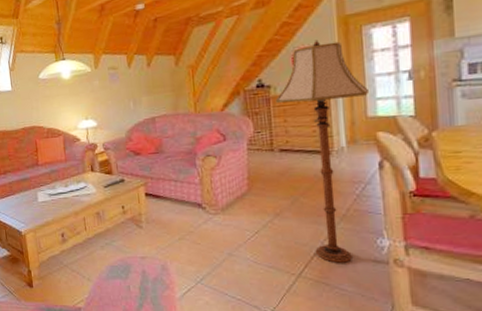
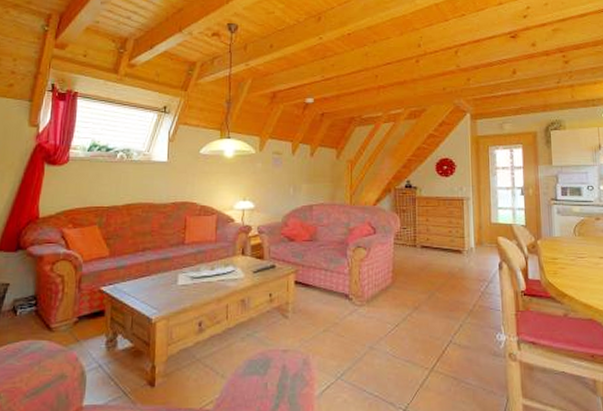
floor lamp: present [275,39,368,263] -> none [420,153,492,357]

